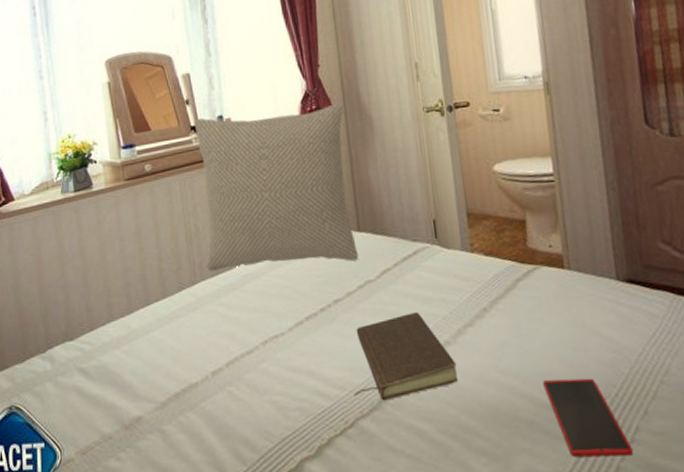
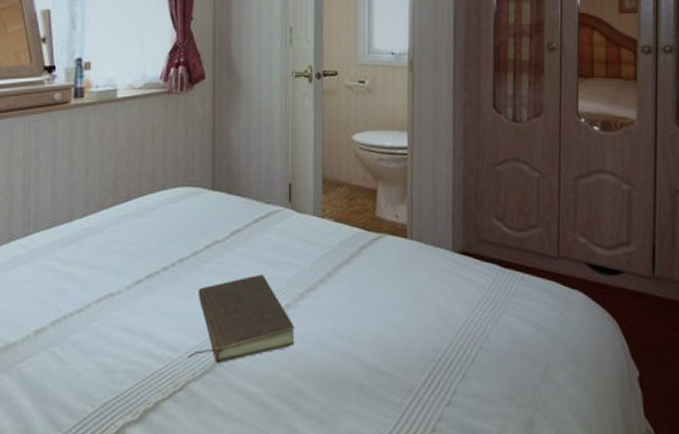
pillow: present [194,103,359,271] -> none [44,58,211,223]
smartphone: present [543,378,633,457] -> none [375,343,449,419]

